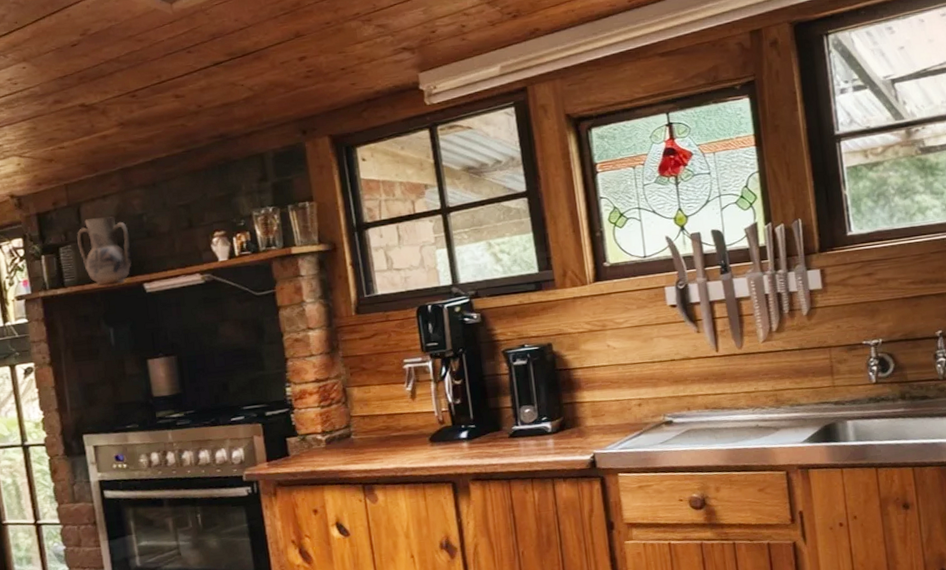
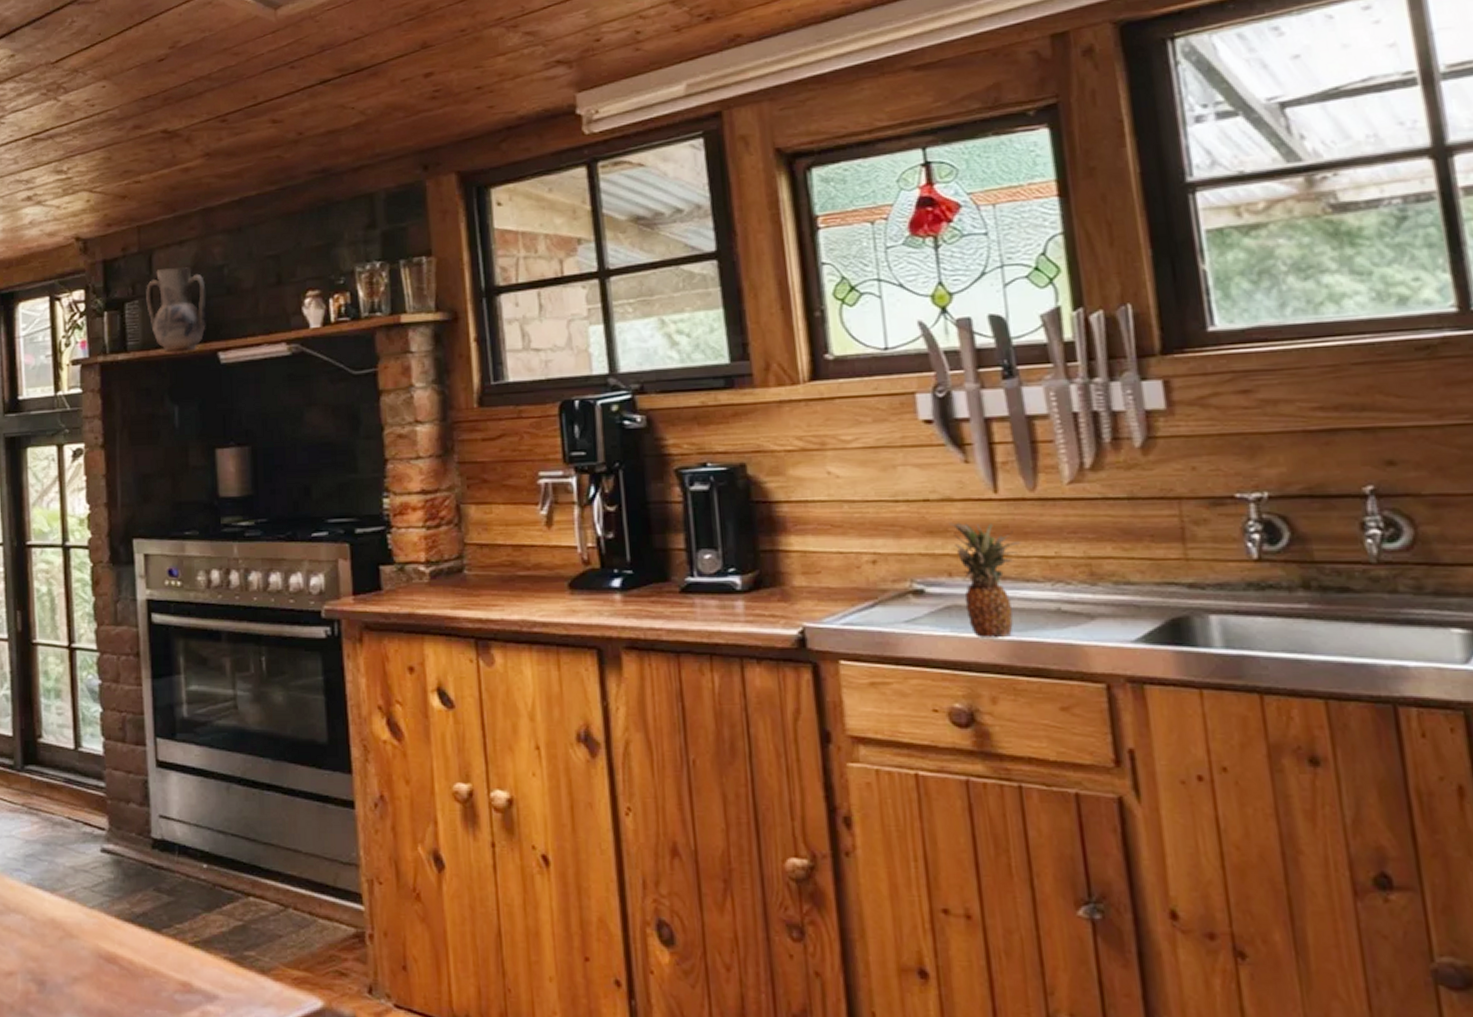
fruit: none [688,372,734,450] -> present [949,522,1022,639]

